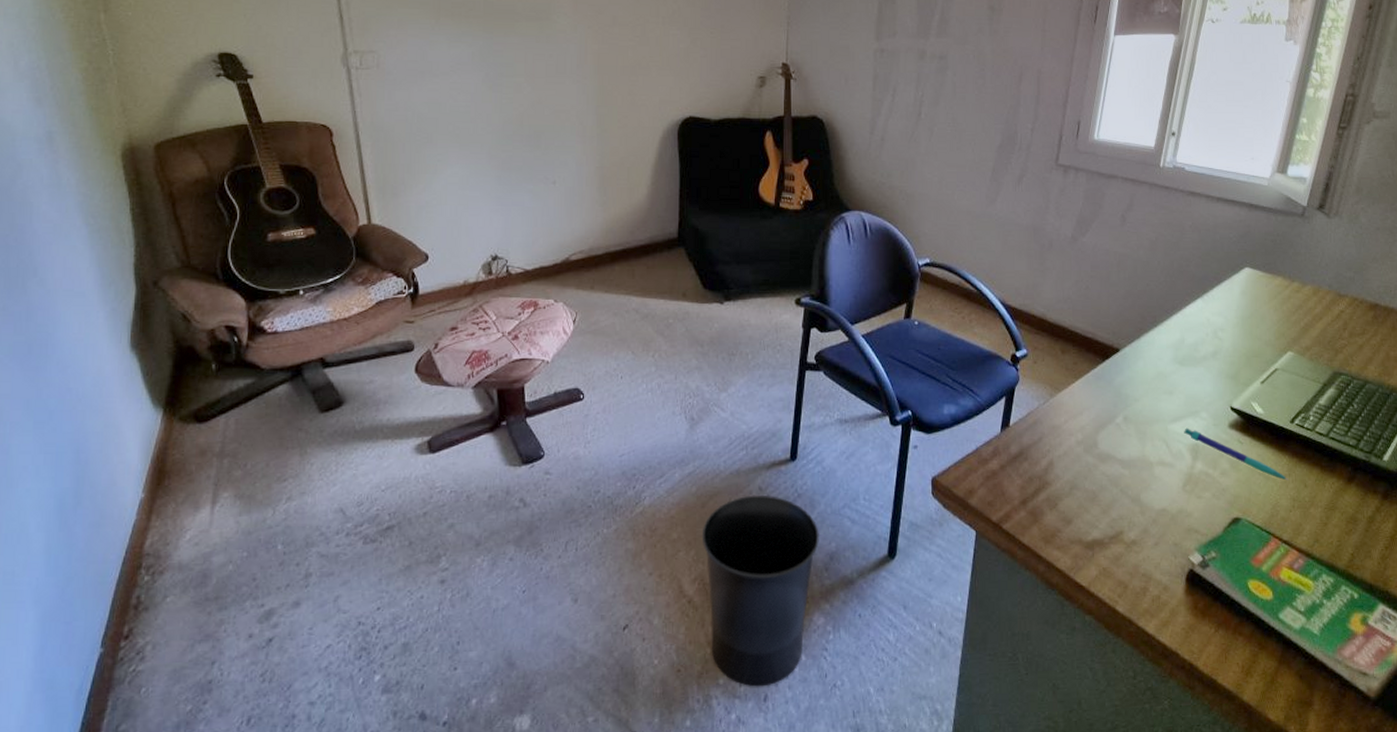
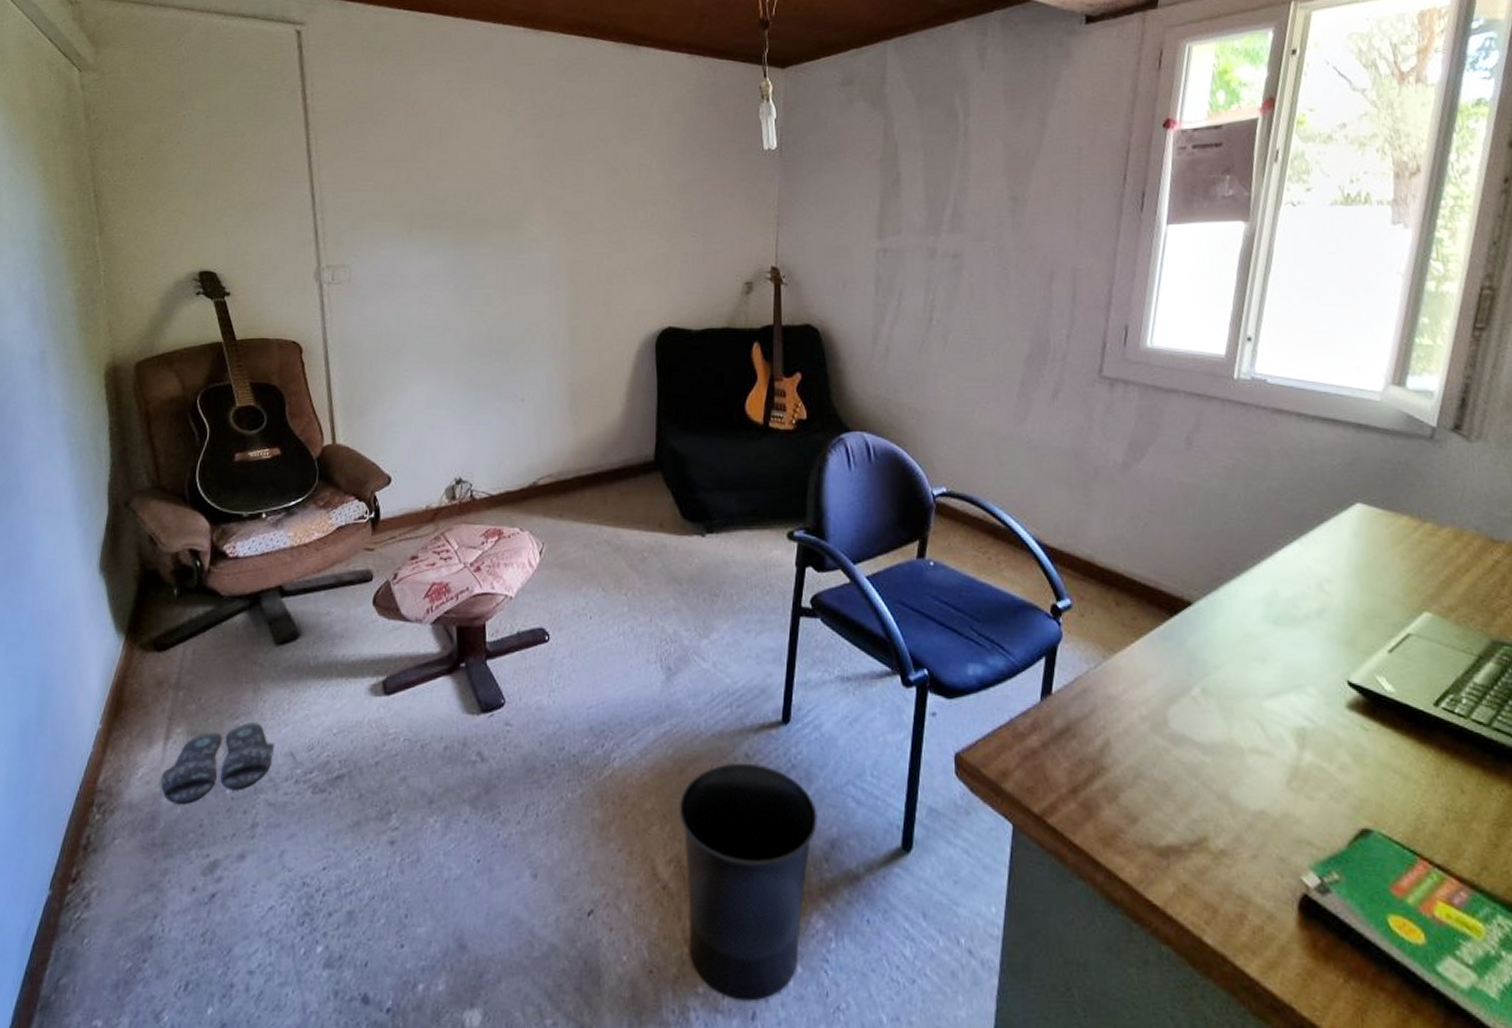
slippers: none [211,484,325,561] -> present [161,723,275,804]
pen: present [1184,428,1289,481] -> none [1284,706,1438,783]

